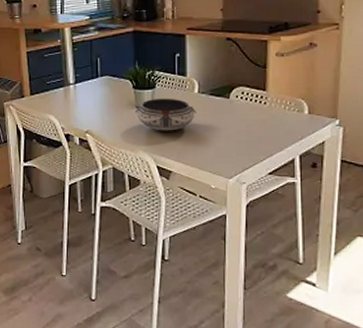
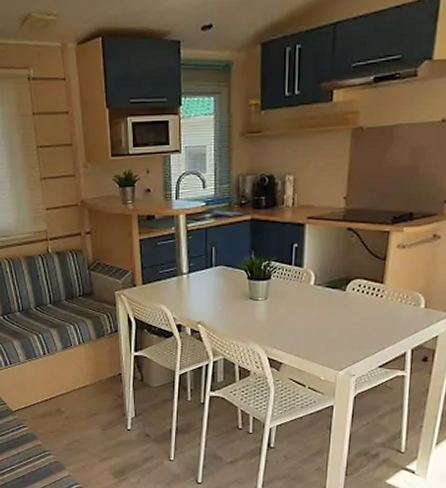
bowl: present [134,98,196,131] -> none [248,289,311,323]

